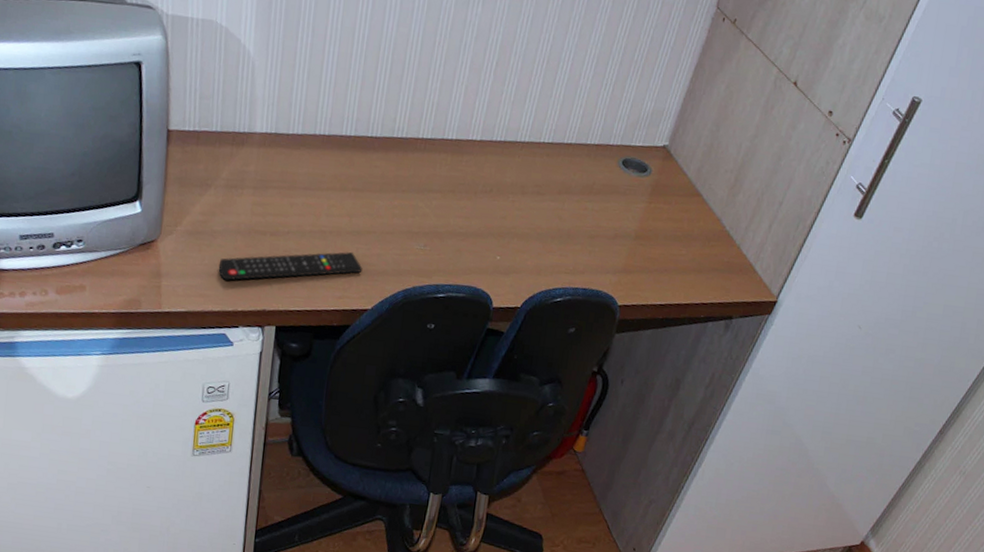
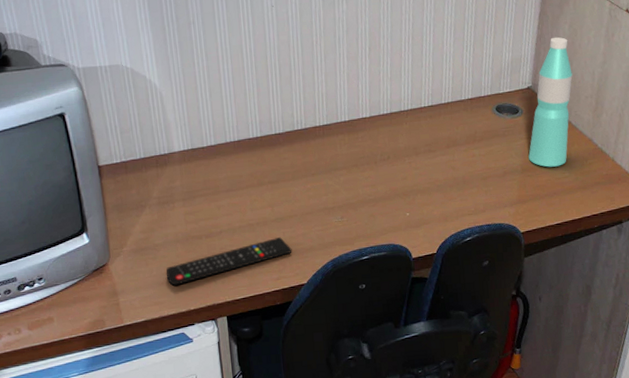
water bottle: none [646,95,721,242] -> present [528,37,573,167]

